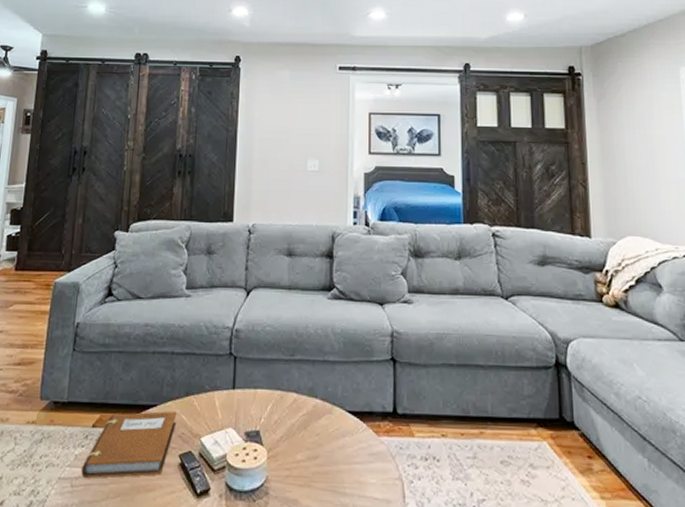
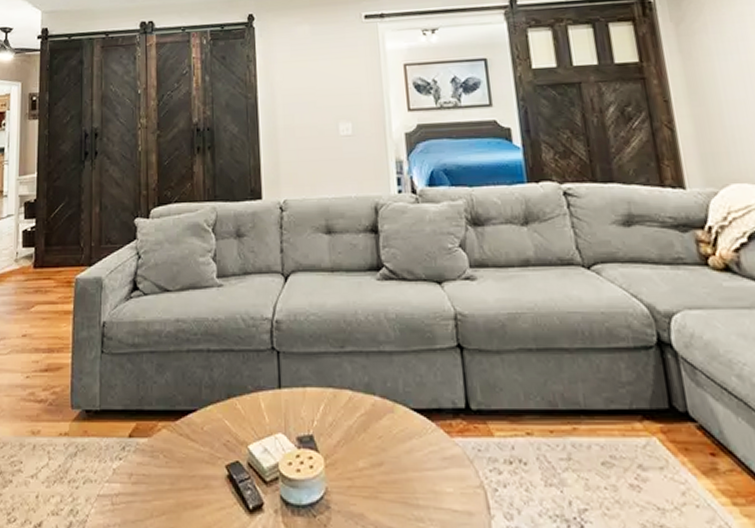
notebook: present [81,411,177,478] -> none [121,417,220,494]

